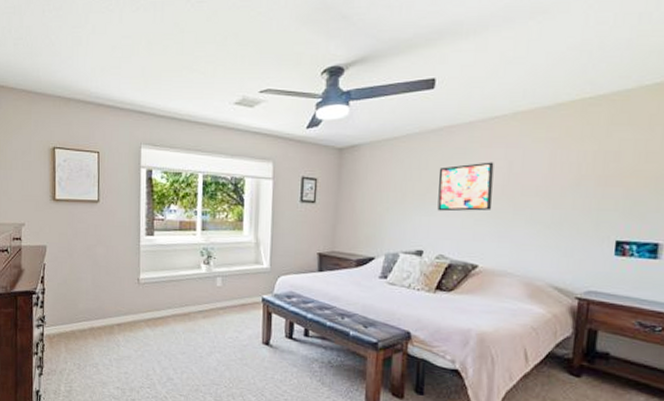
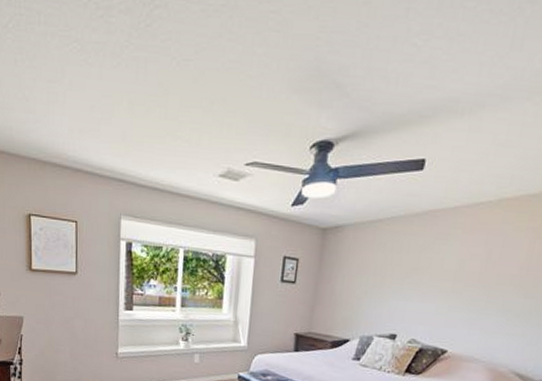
wall art: present [437,162,494,212] -> none [414,248,474,298]

